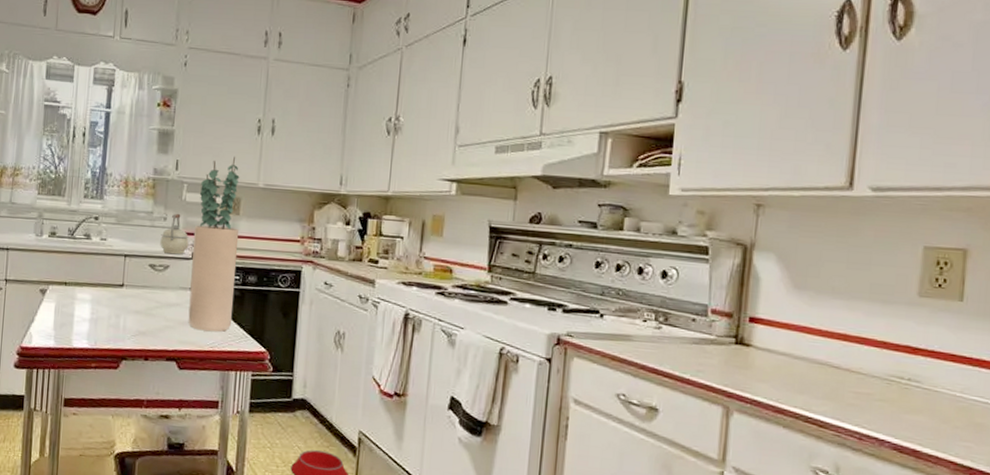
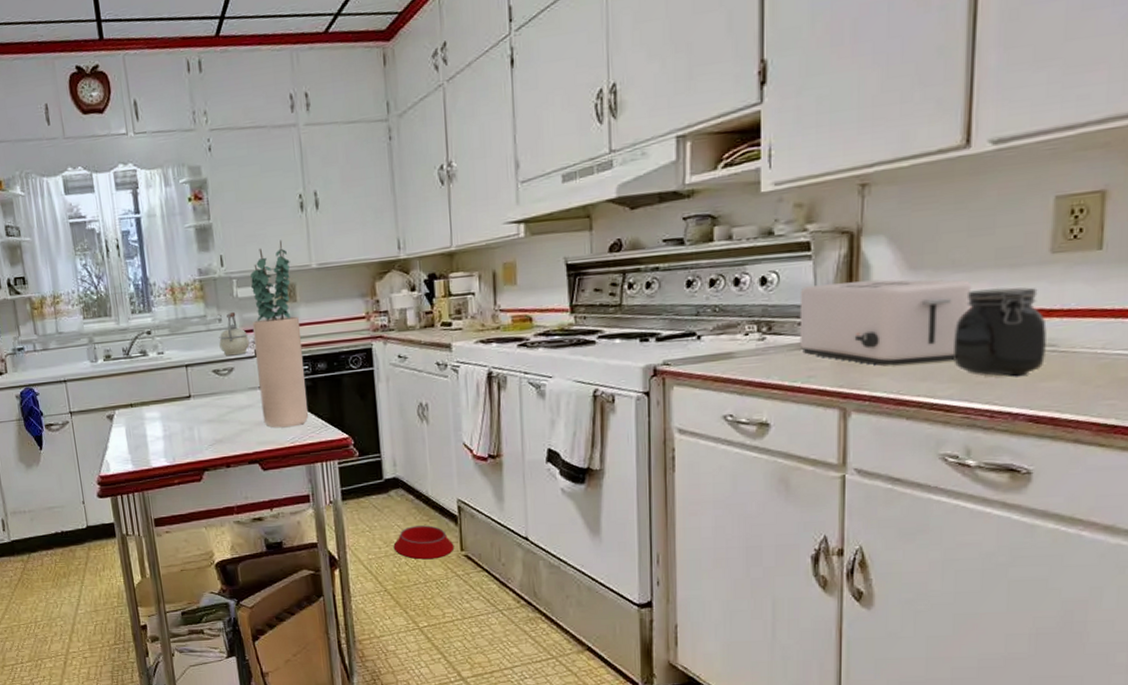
toaster: none [691,287,848,380] -> present [799,279,972,367]
jar: none [828,318,913,405] -> present [954,287,1047,377]

